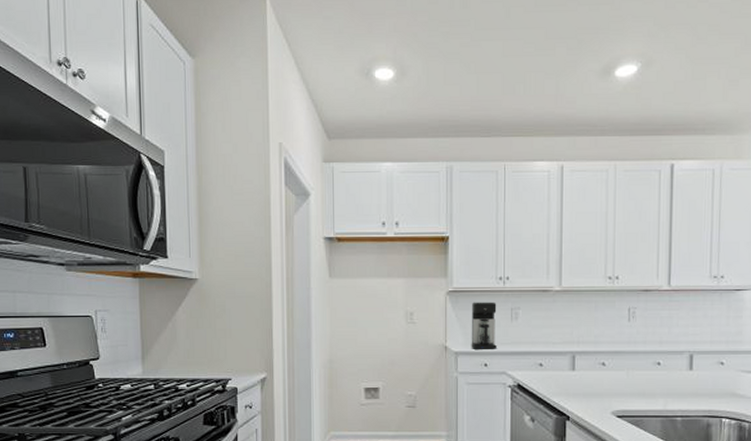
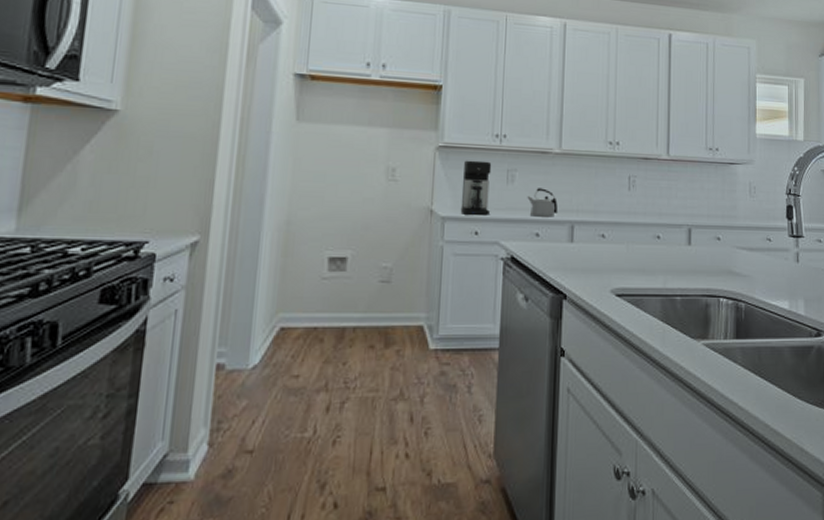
kettle: none [530,323,559,350] -> present [527,188,557,219]

